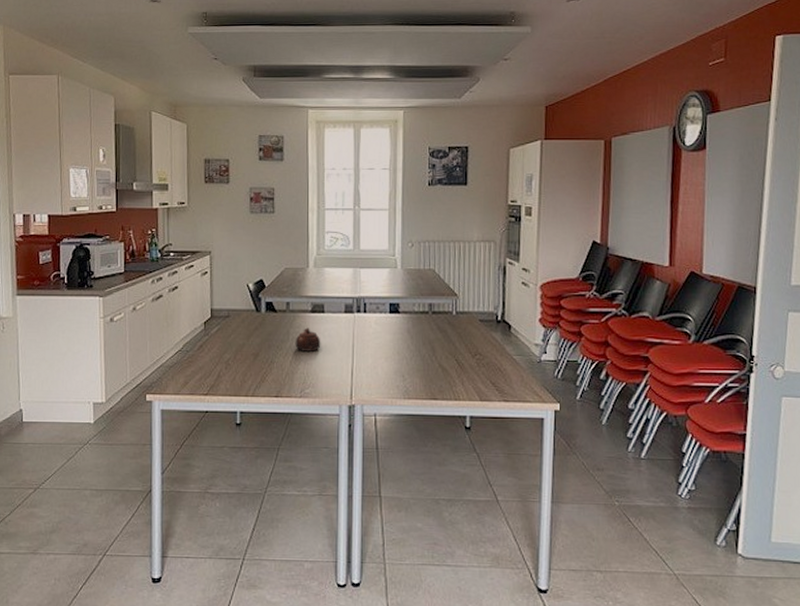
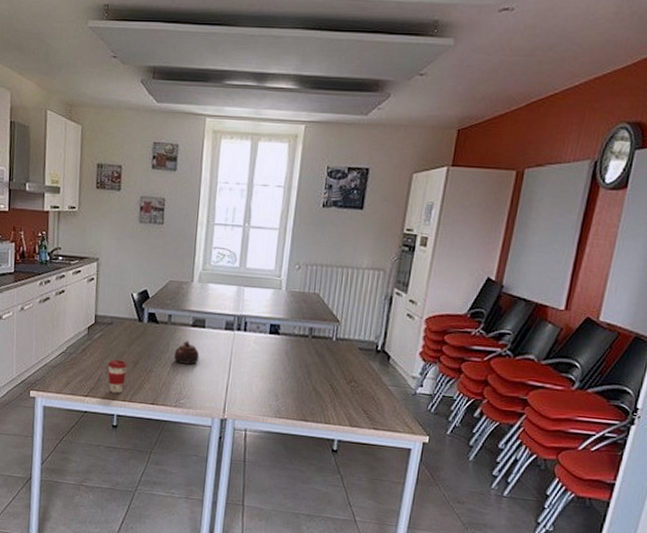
coffee cup: none [227,353,247,389] -> present [107,359,127,394]

